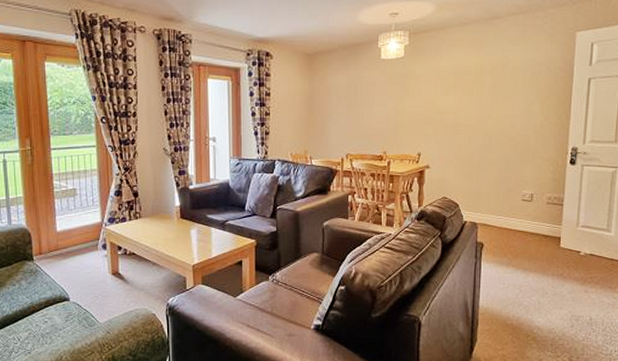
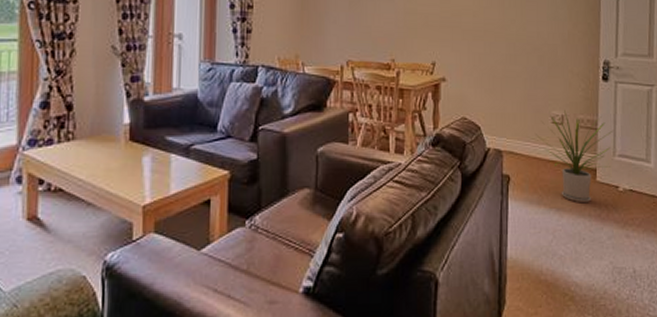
house plant: none [507,189,578,265] -> present [536,109,613,204]

